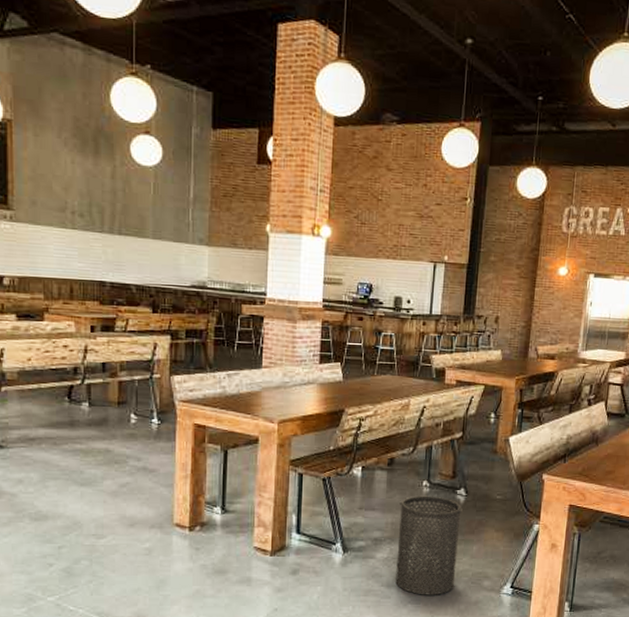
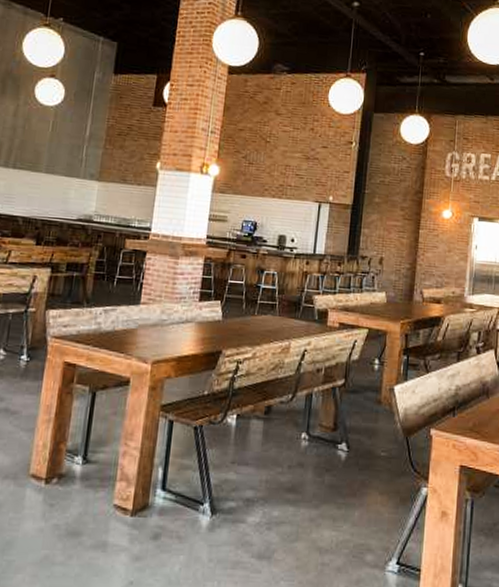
trash can: present [395,495,463,595] -> none [267,449,344,571]

